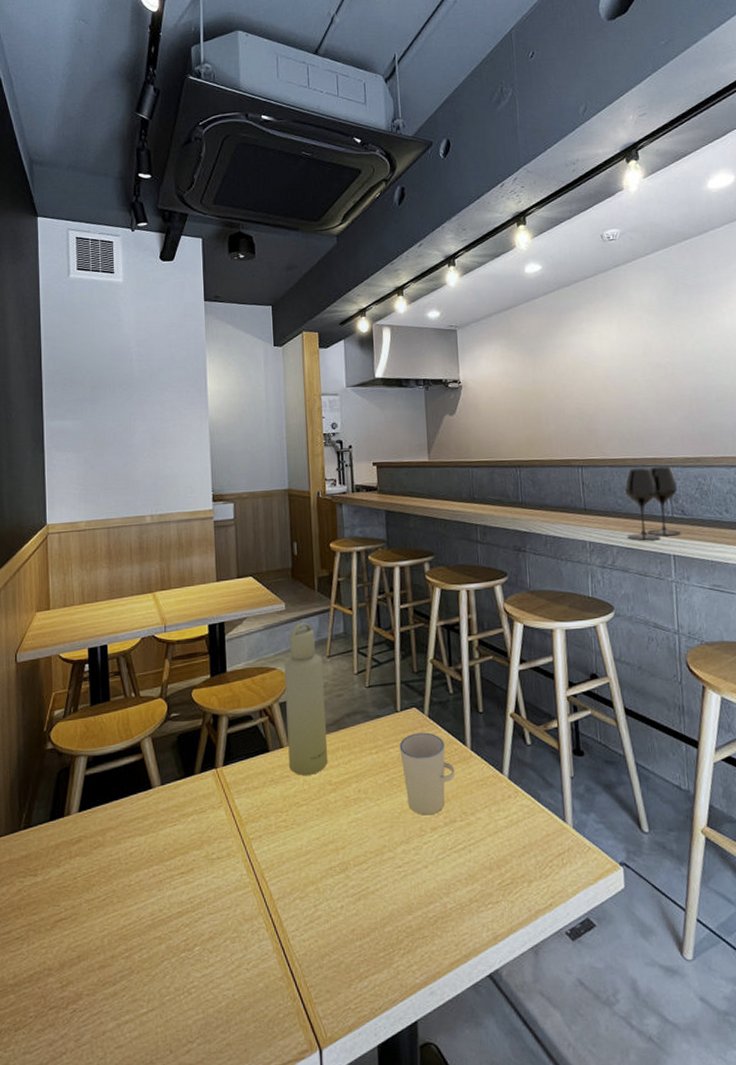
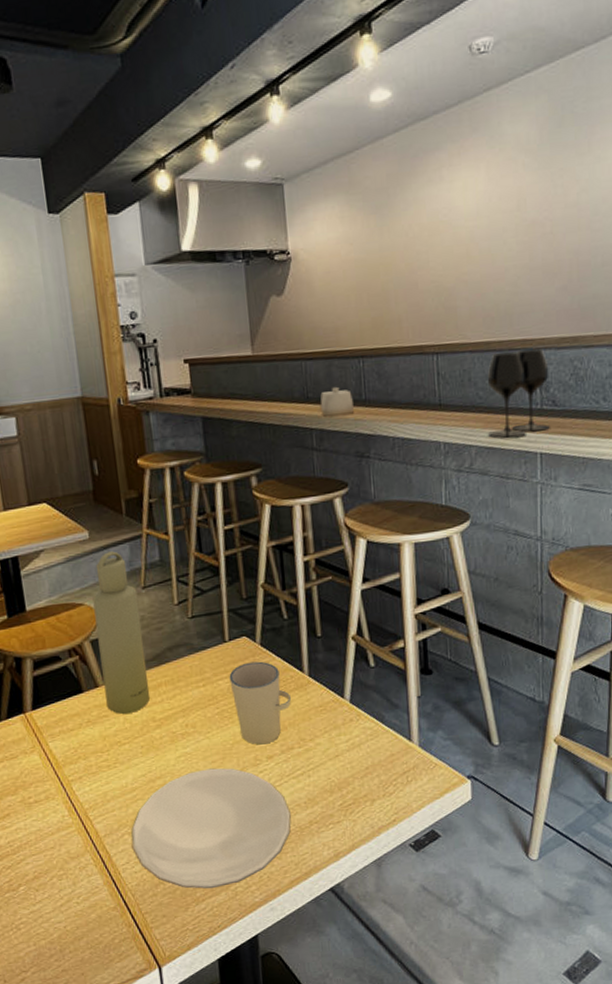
saucer: none [302,836,453,965] -> present [131,768,292,889]
sugar bowl: none [483,491,512,516] -> present [319,387,354,417]

